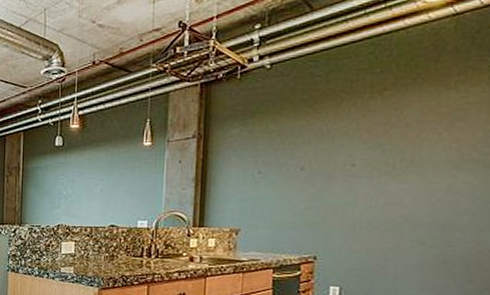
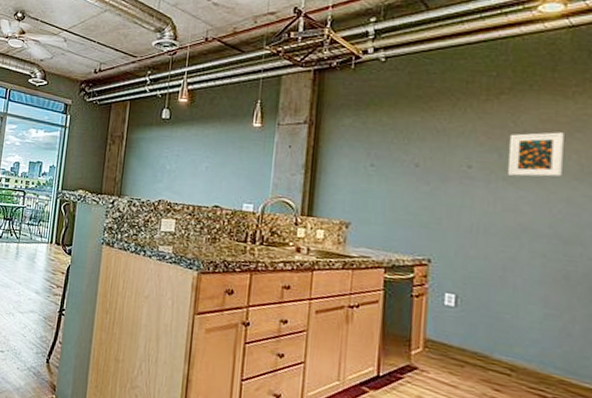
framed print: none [390,123,445,170] -> present [508,132,564,177]

